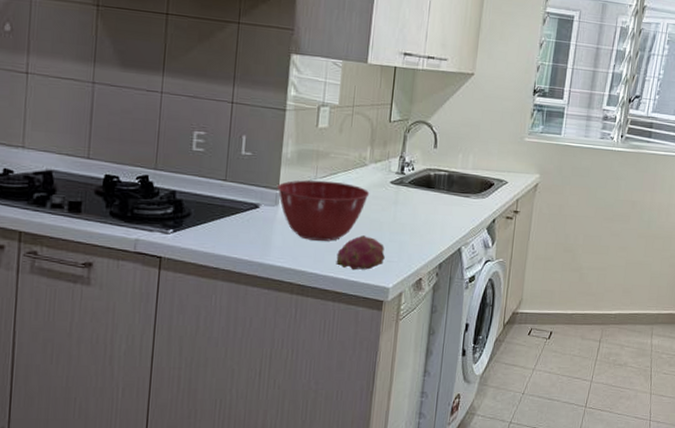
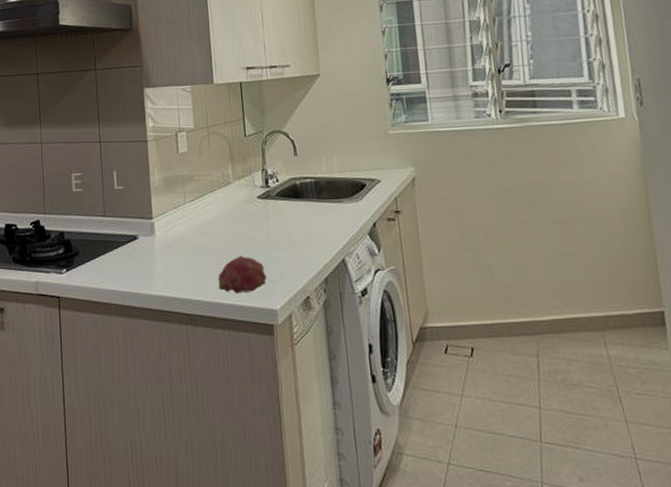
mixing bowl: present [276,180,370,241] -> none [150,203,239,266]

